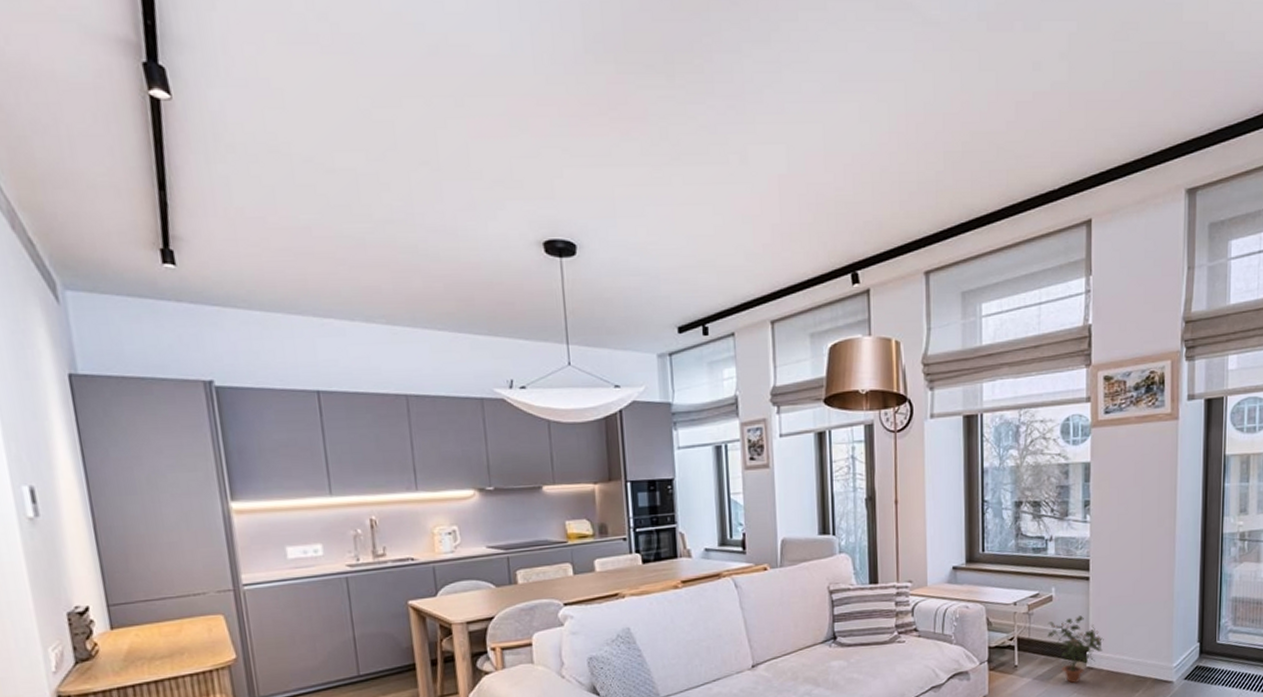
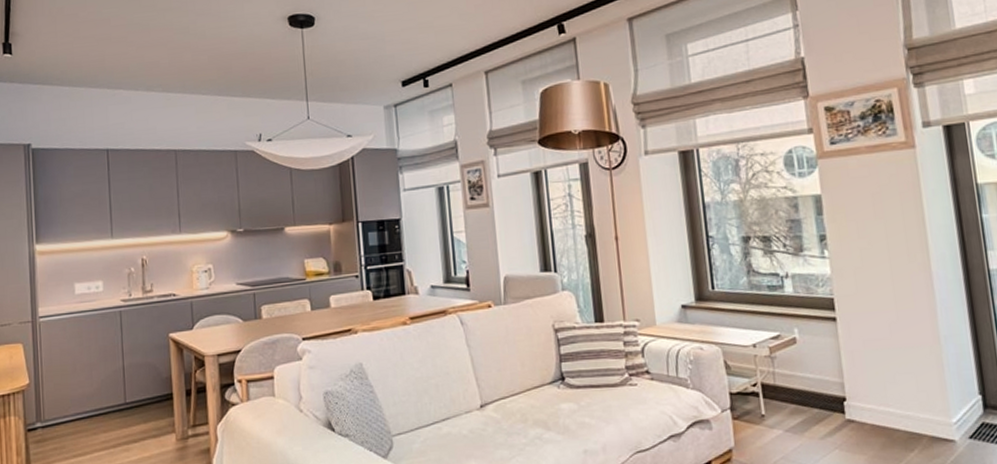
potted plant: present [1047,615,1104,684] -> none [794,360,863,438]

